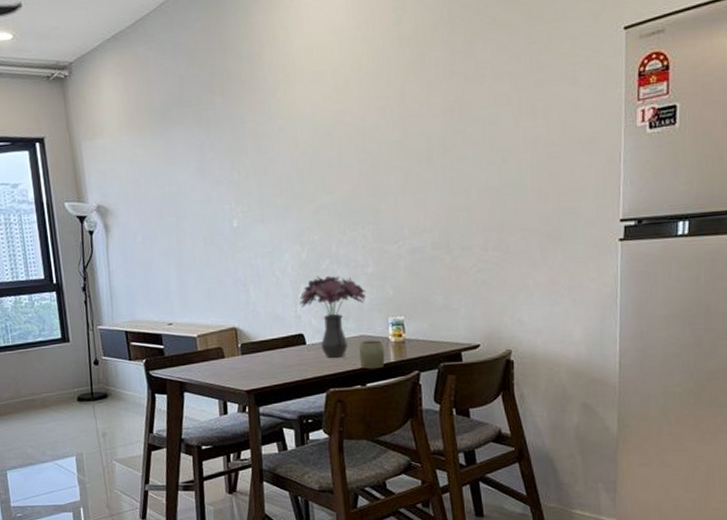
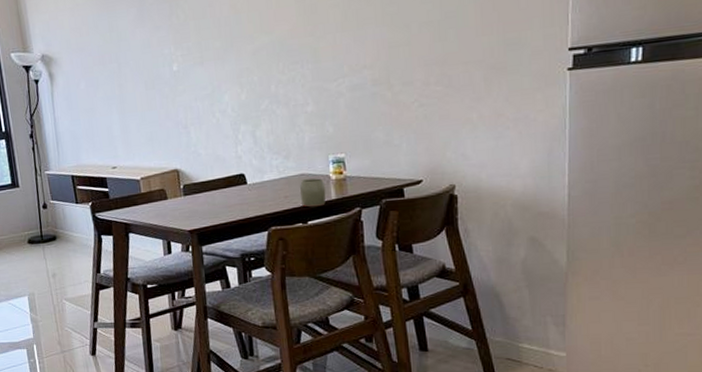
flower arrangement: present [299,275,367,358] -> none [239,115,307,197]

